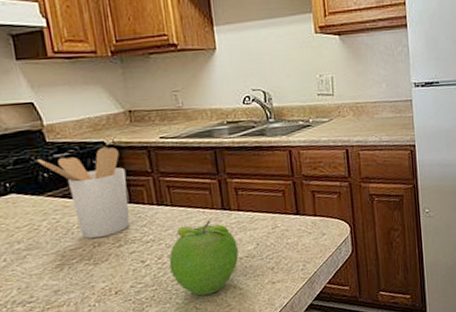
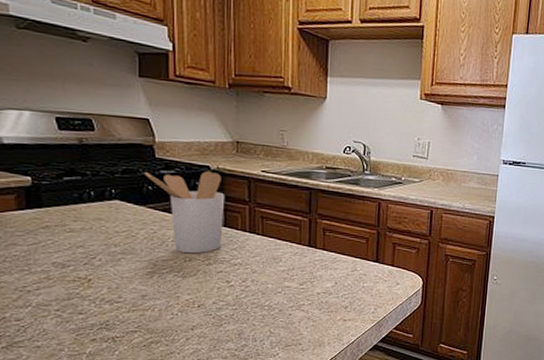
fruit: present [169,220,239,296] -> none [252,254,318,321]

